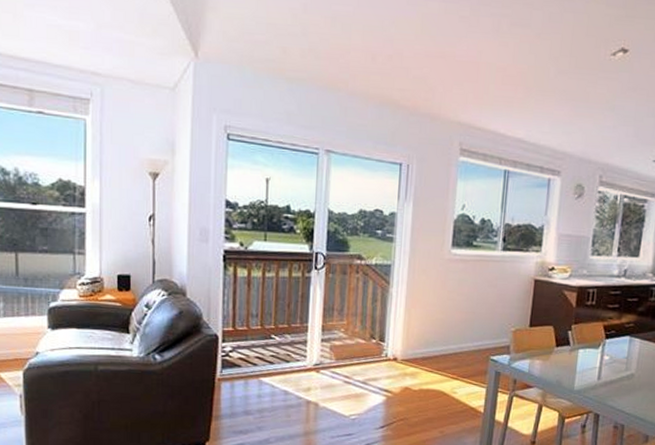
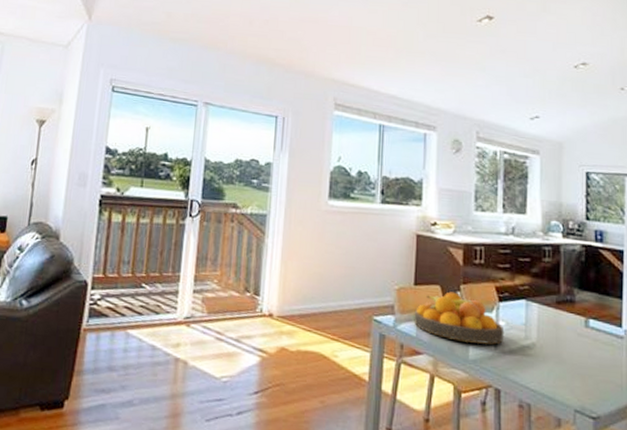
fruit bowl: none [527,331,608,377] -> present [414,291,504,345]

